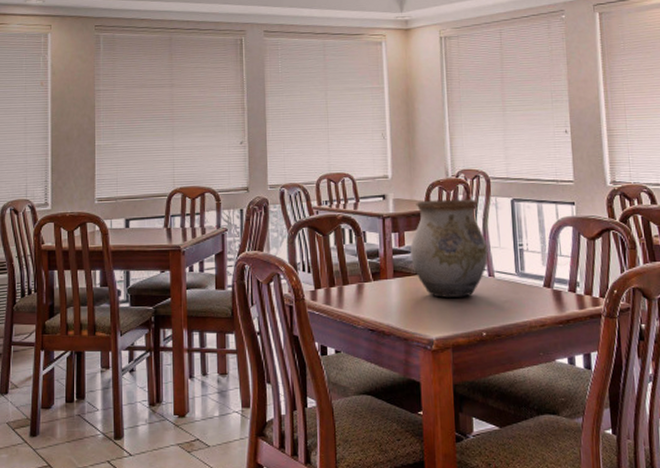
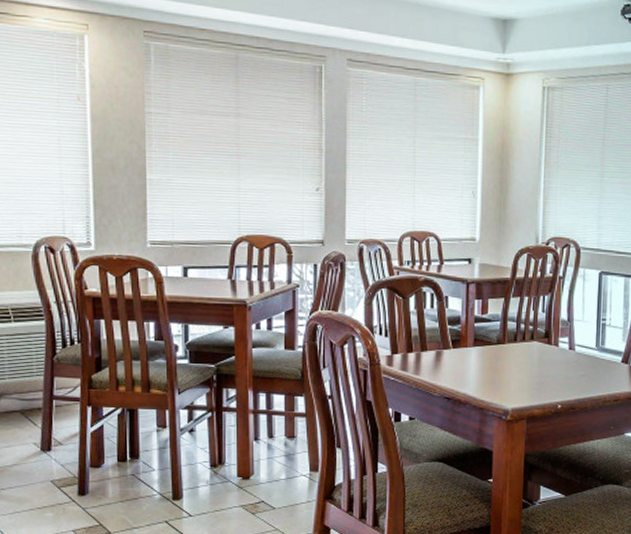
vase: present [410,199,488,298] -> none [493,267,571,369]

